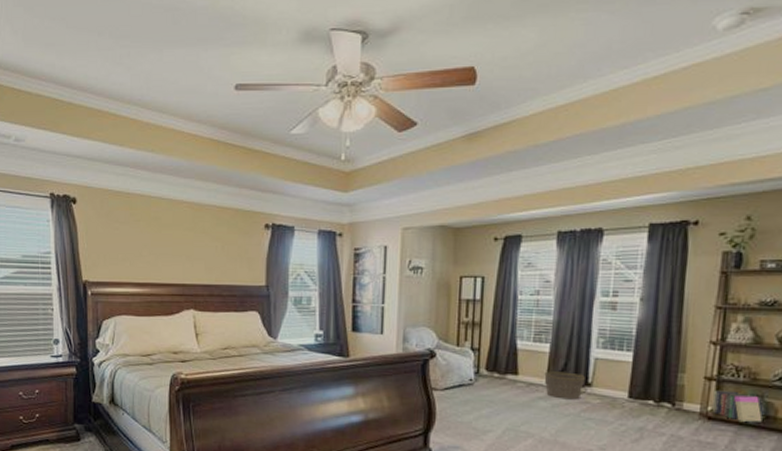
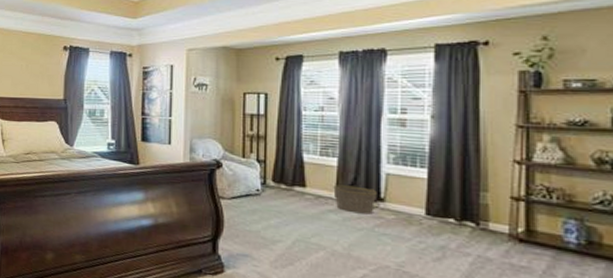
books: present [713,390,763,422] -> none [524,211,584,248]

